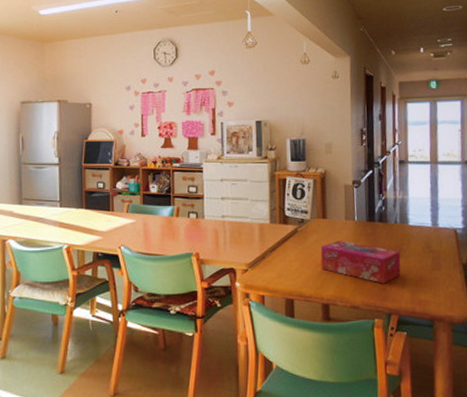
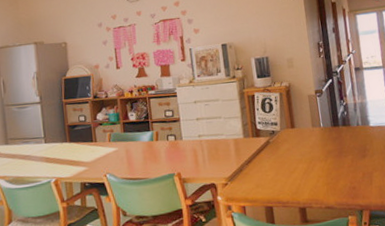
tissue box: present [320,240,401,284] -> none [292,147,368,183]

